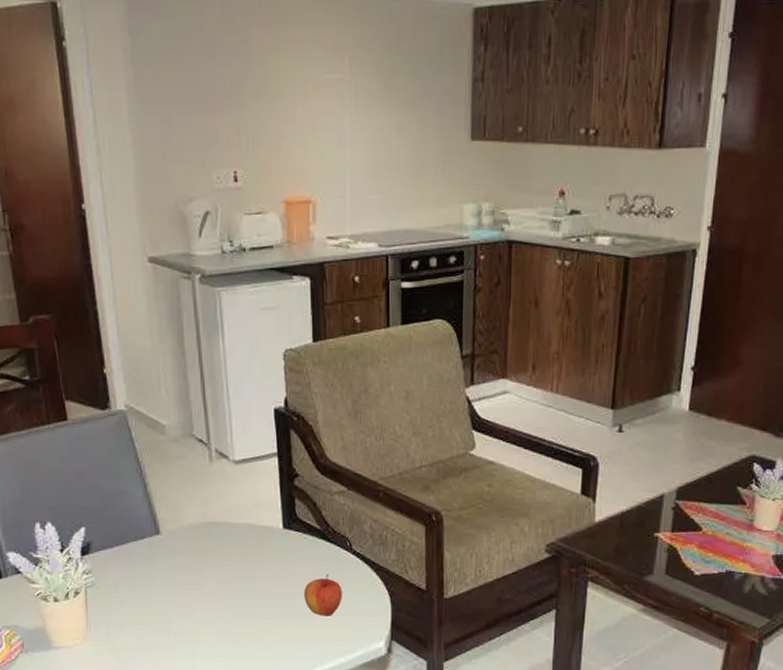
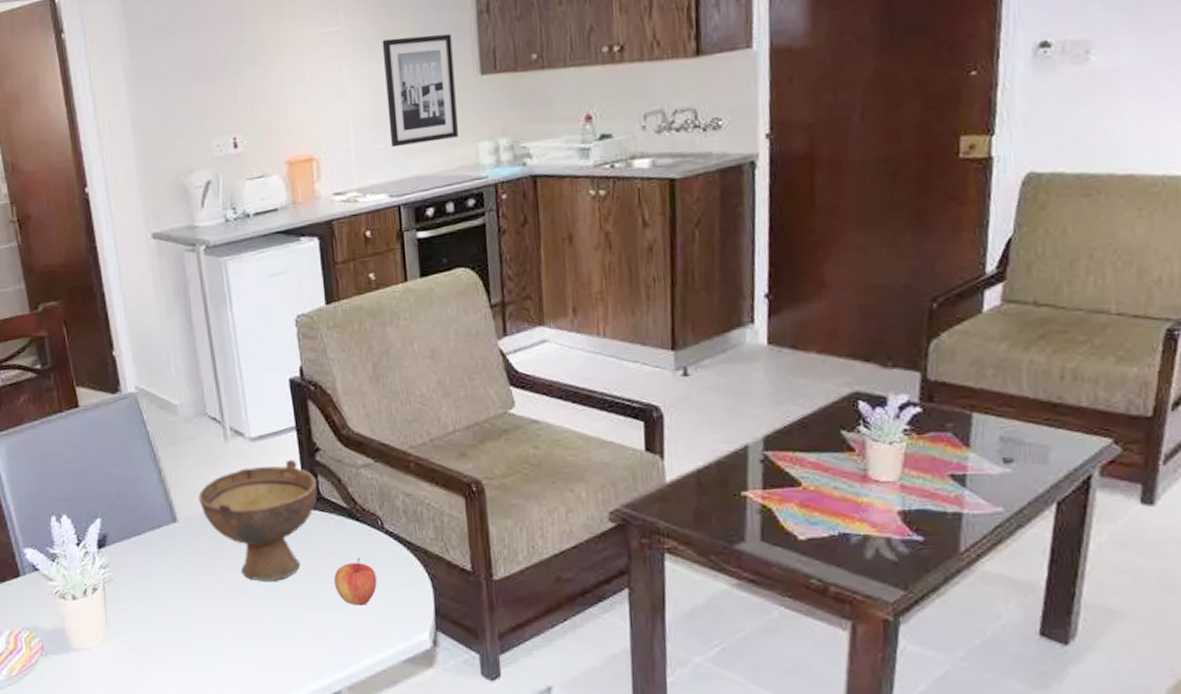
bowl: none [182,482,295,592] -> present [198,459,318,581]
wall art: none [382,94,447,200] -> present [382,33,458,148]

